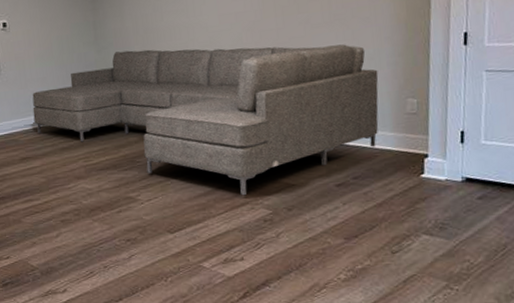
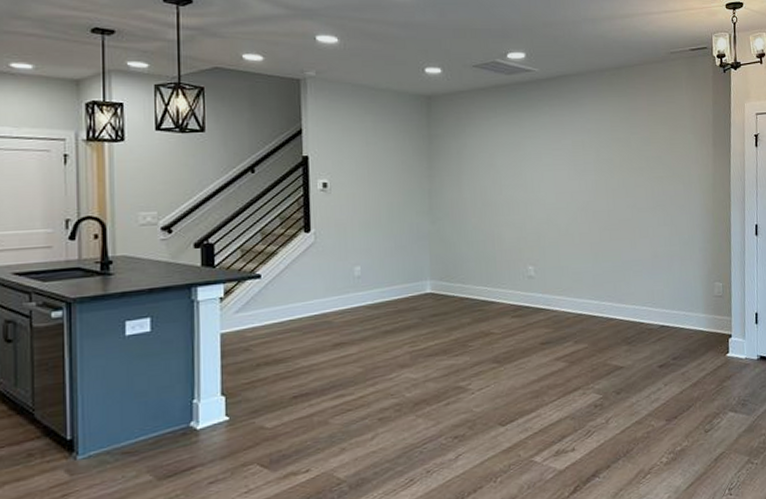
sofa: present [32,44,379,196] -> none [352,223,693,381]

